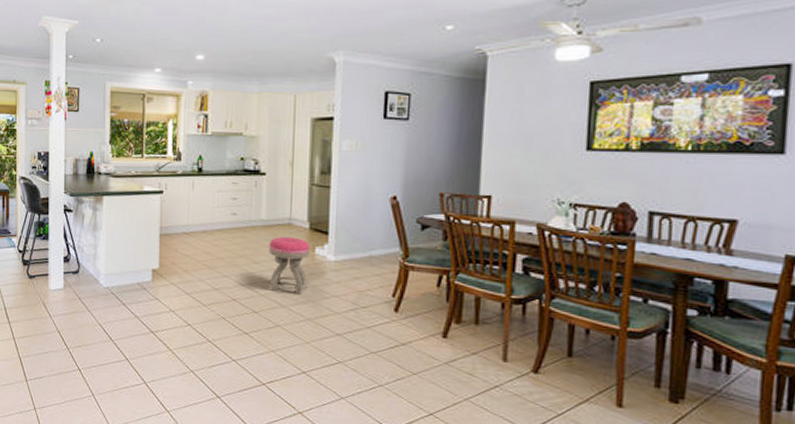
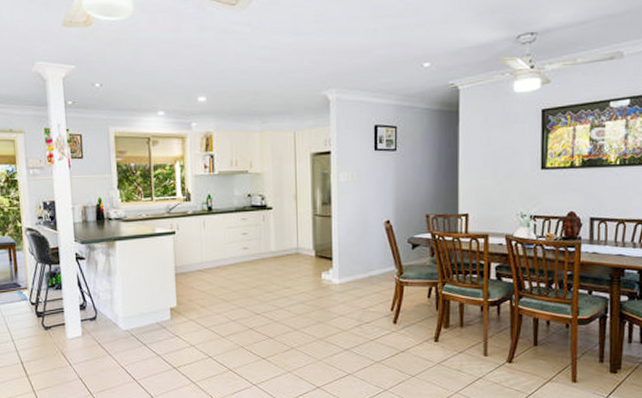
stool: present [268,236,310,294] -> none [279,265,318,317]

